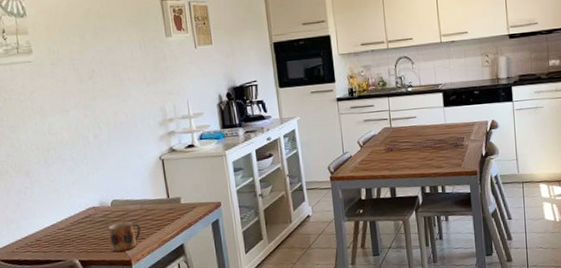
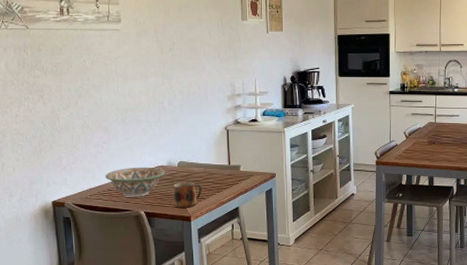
decorative bowl: none [31,209,98,247] -> present [105,167,165,197]

